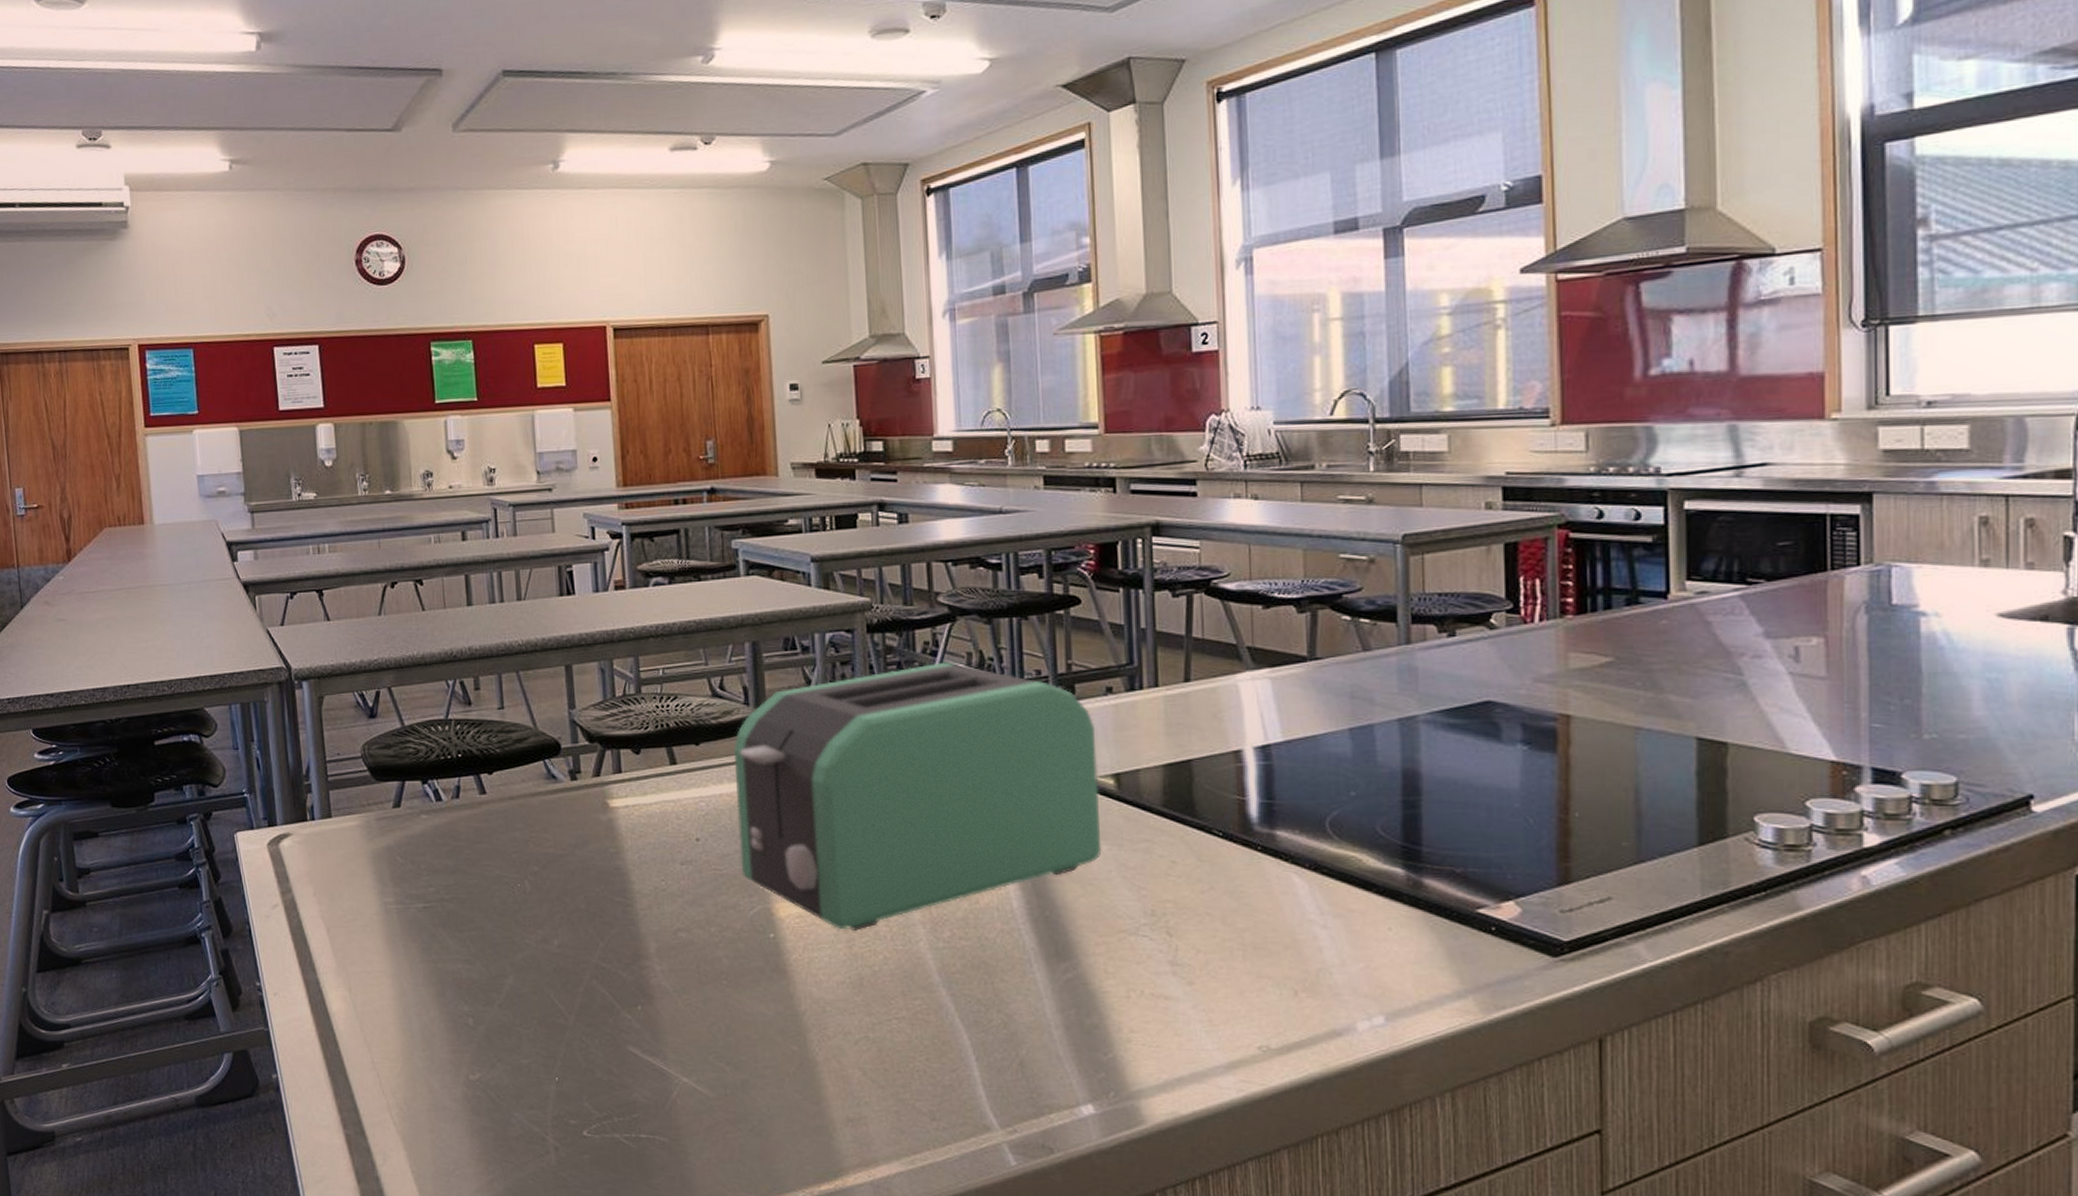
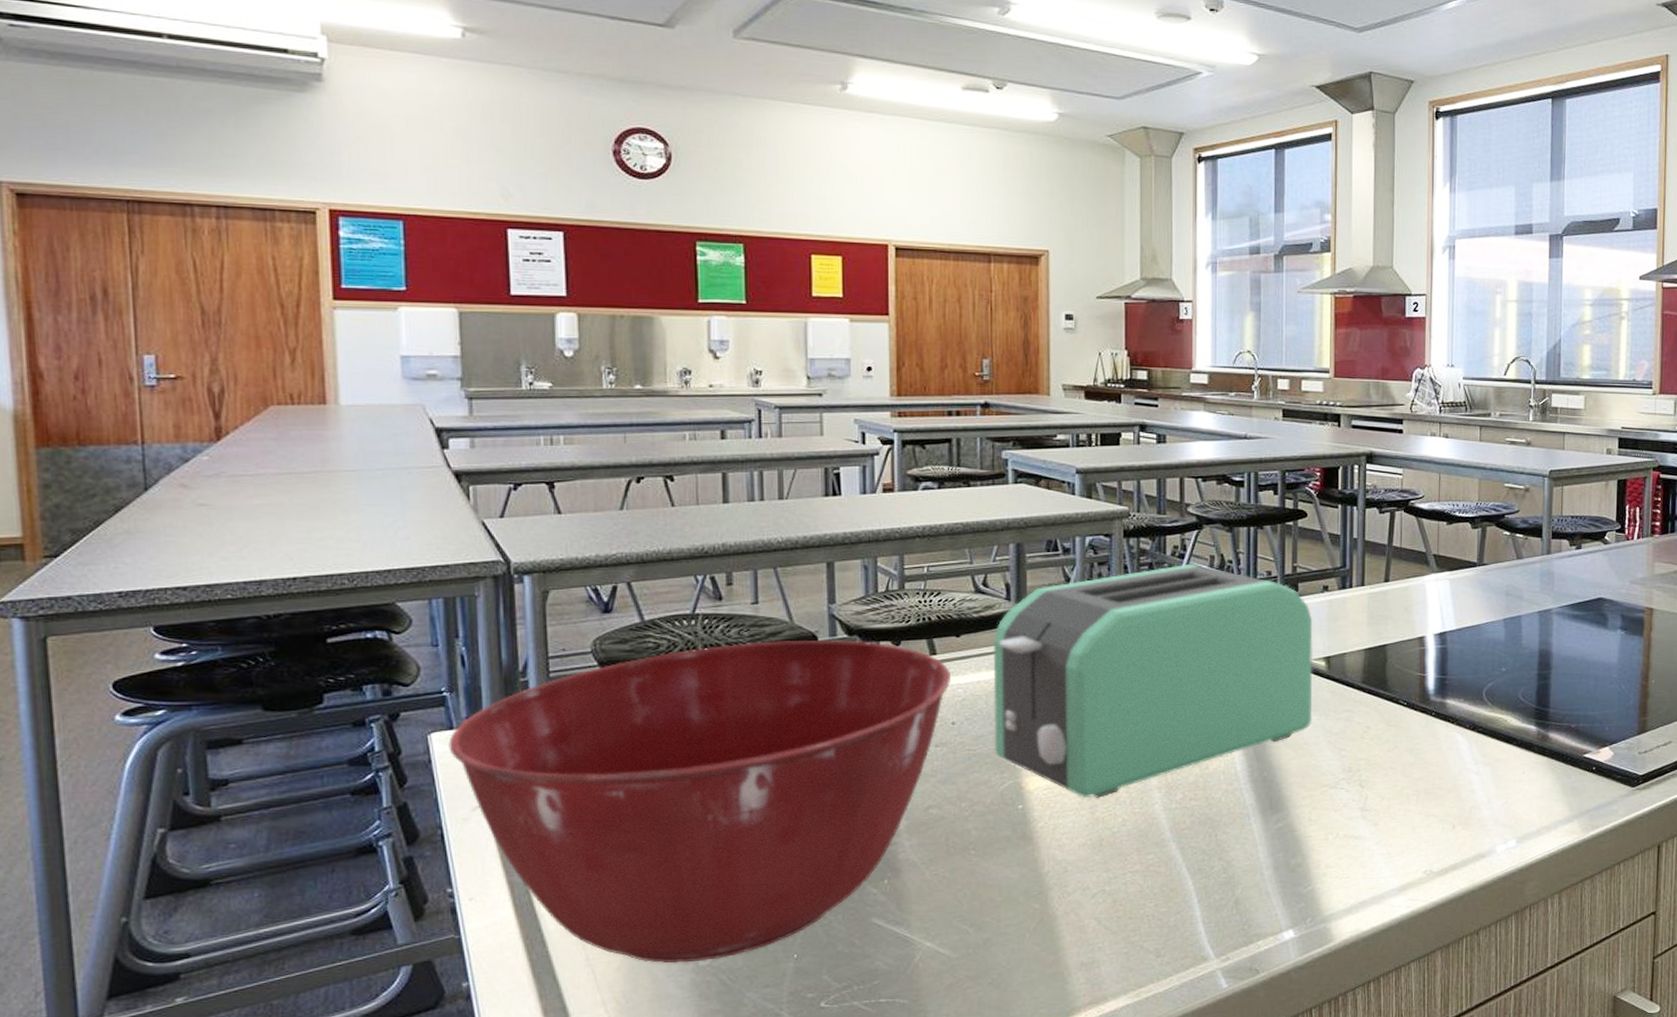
mixing bowl: none [250,746,692,1075] -> present [448,639,951,963]

